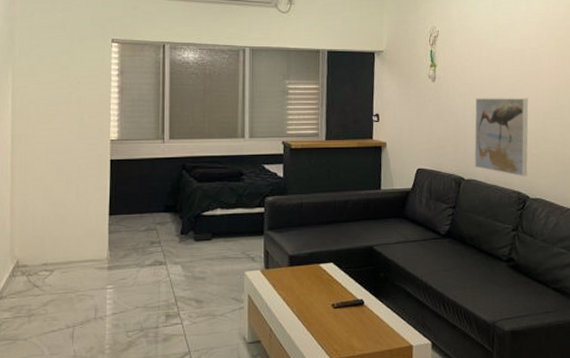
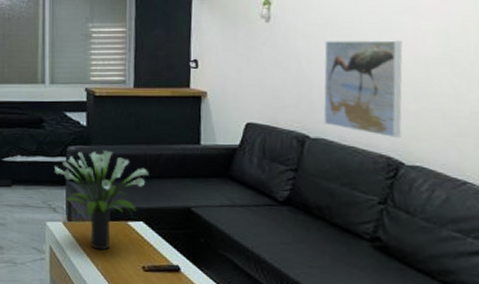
potted plant: none [252,199,338,294] -> present [53,150,148,251]

